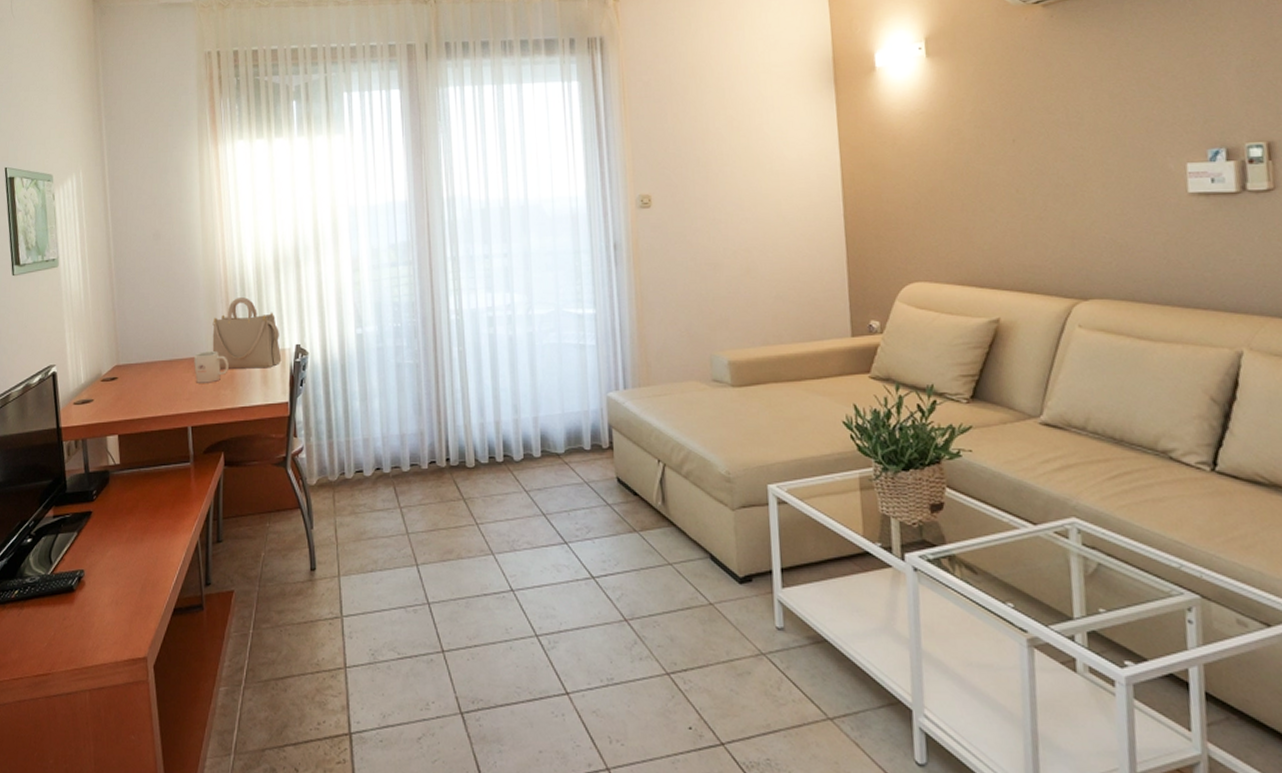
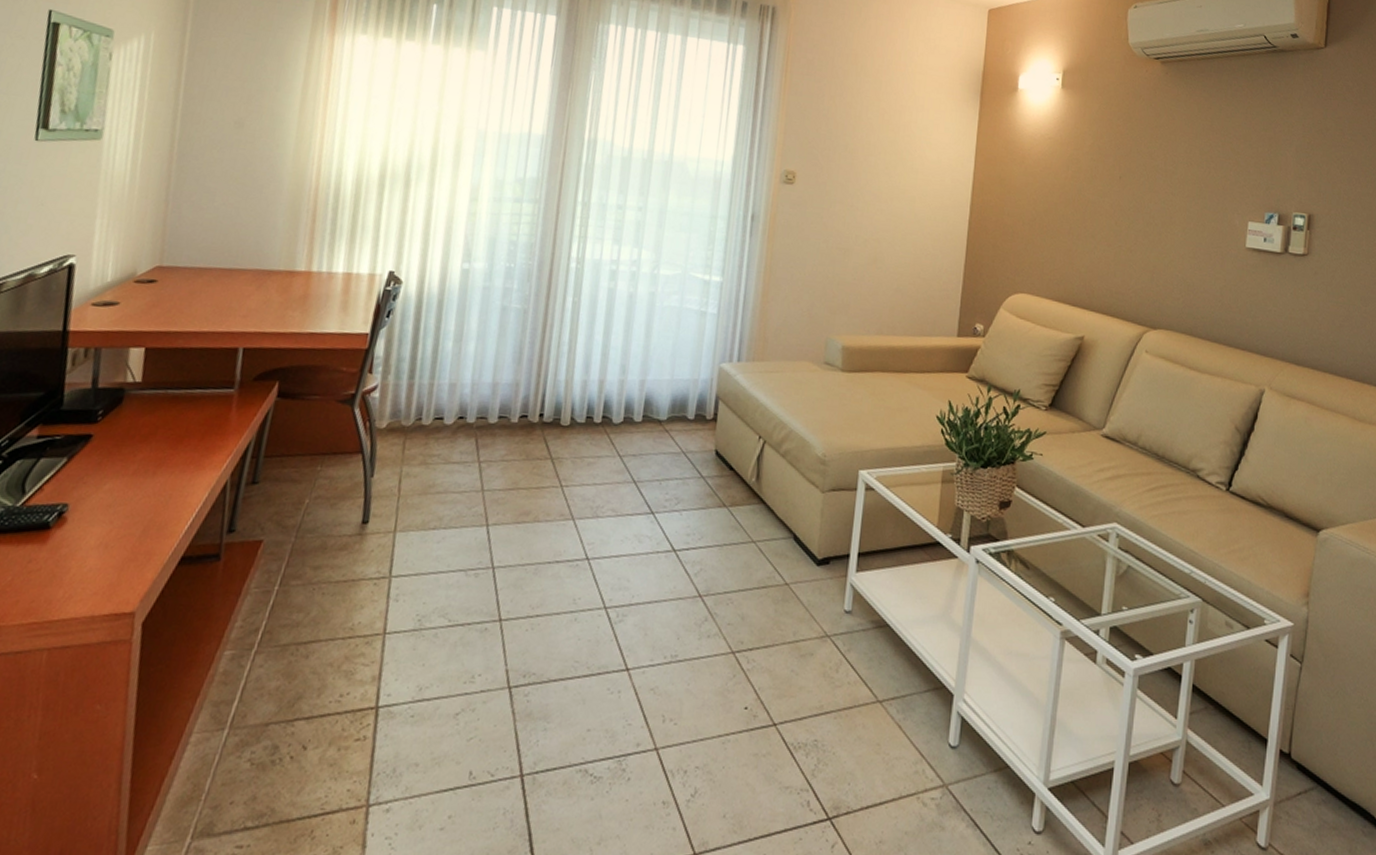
mug: present [194,351,229,383] -> none [258,264,304,301]
handbag: present [212,297,282,369] -> none [285,209,372,293]

